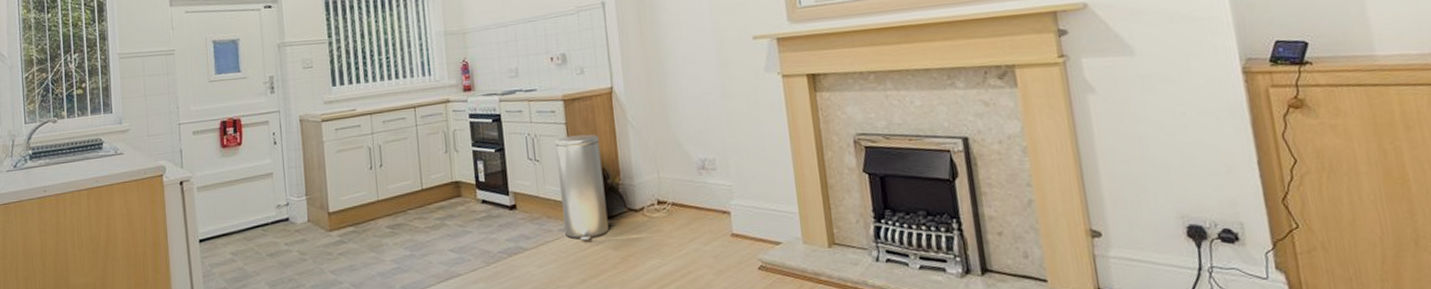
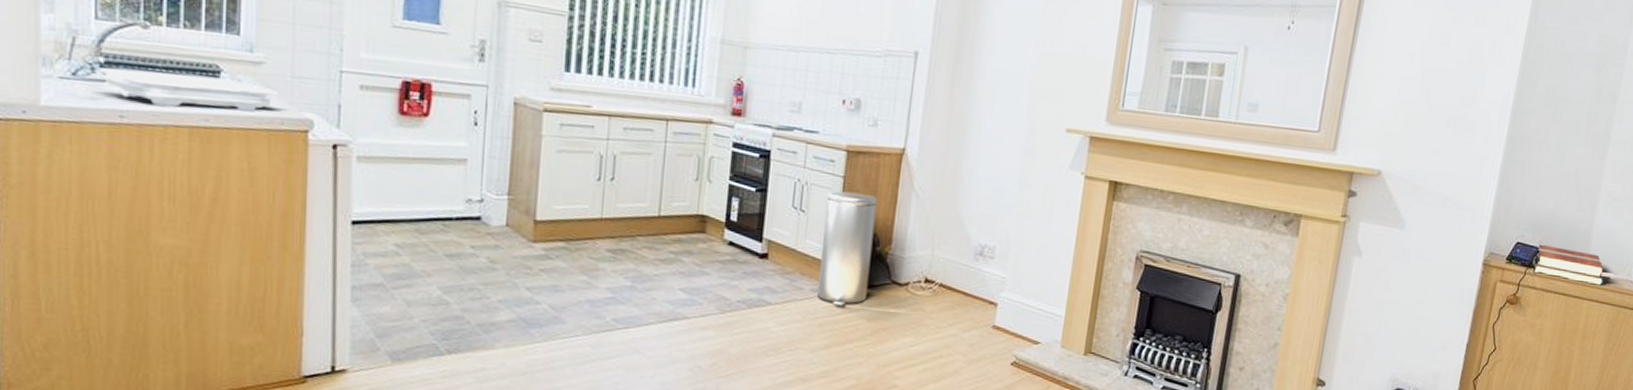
dish rack: none [28,147,140,179] -> present [96,67,278,112]
books: none [1302,33,1406,70] -> present [1532,244,1604,287]

